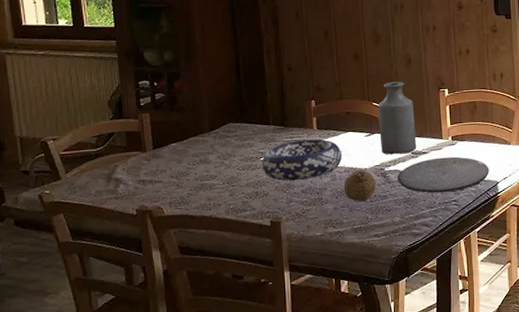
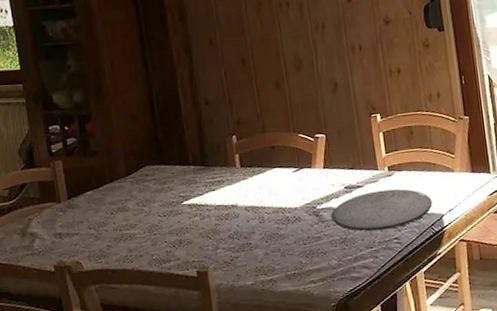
decorative bowl: present [261,139,342,181] -> none [183,177,269,226]
fruit: present [344,170,376,202] -> none [273,209,309,246]
bottle: present [377,81,417,155] -> none [304,108,350,191]

